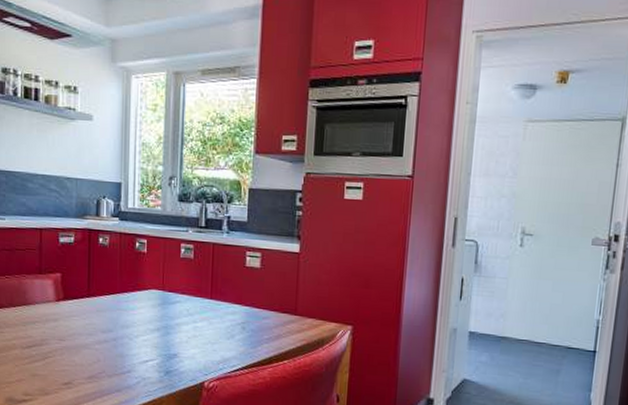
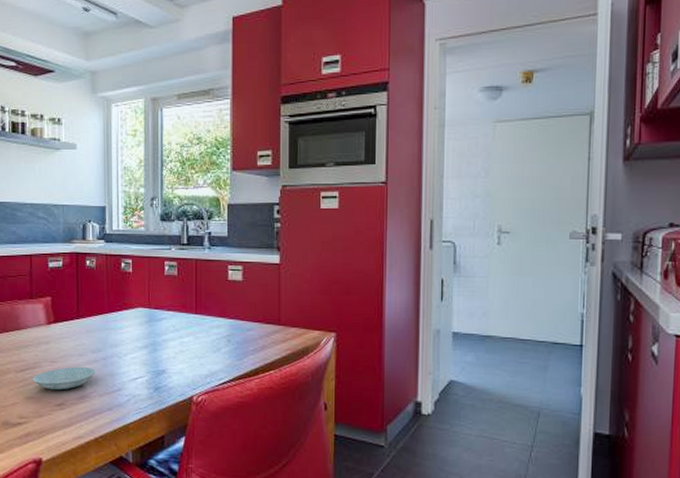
saucer: none [39,346,106,369] -> present [32,366,96,391]

